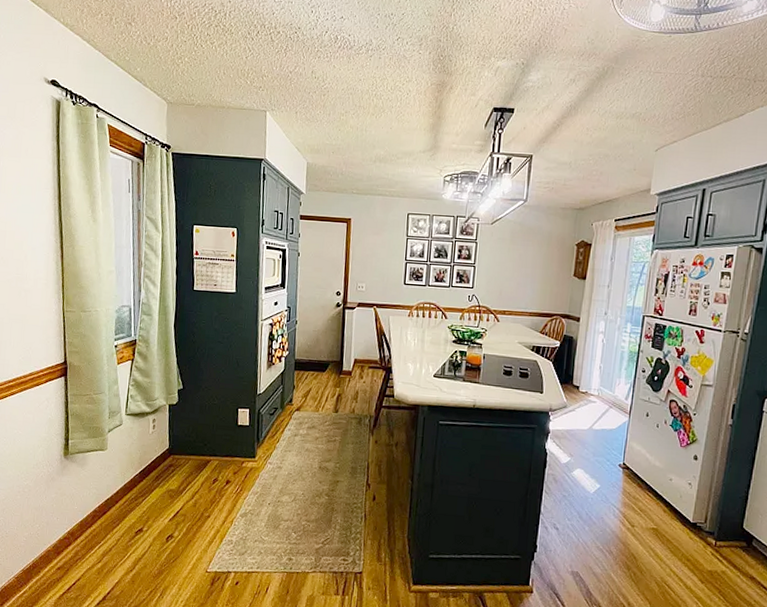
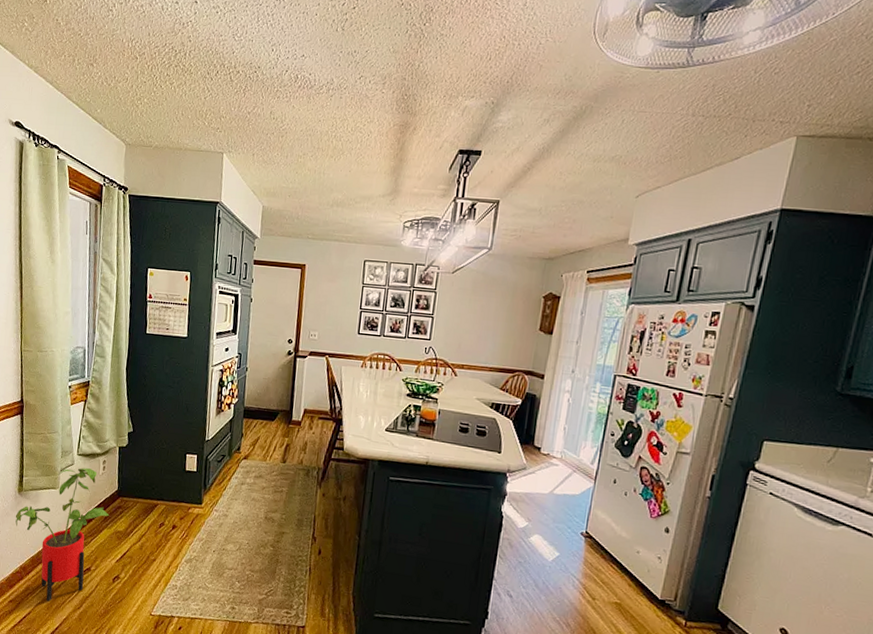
house plant: none [61,427,161,567] -> present [15,468,110,602]

